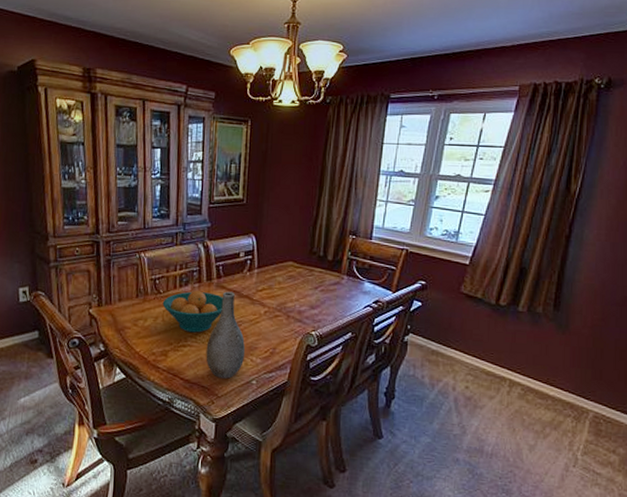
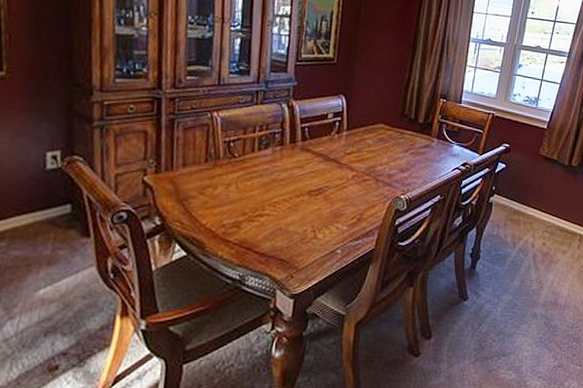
fruit bowl: present [162,290,223,333] -> none [236,154,308,200]
vase: present [206,291,246,379] -> none [285,154,331,249]

